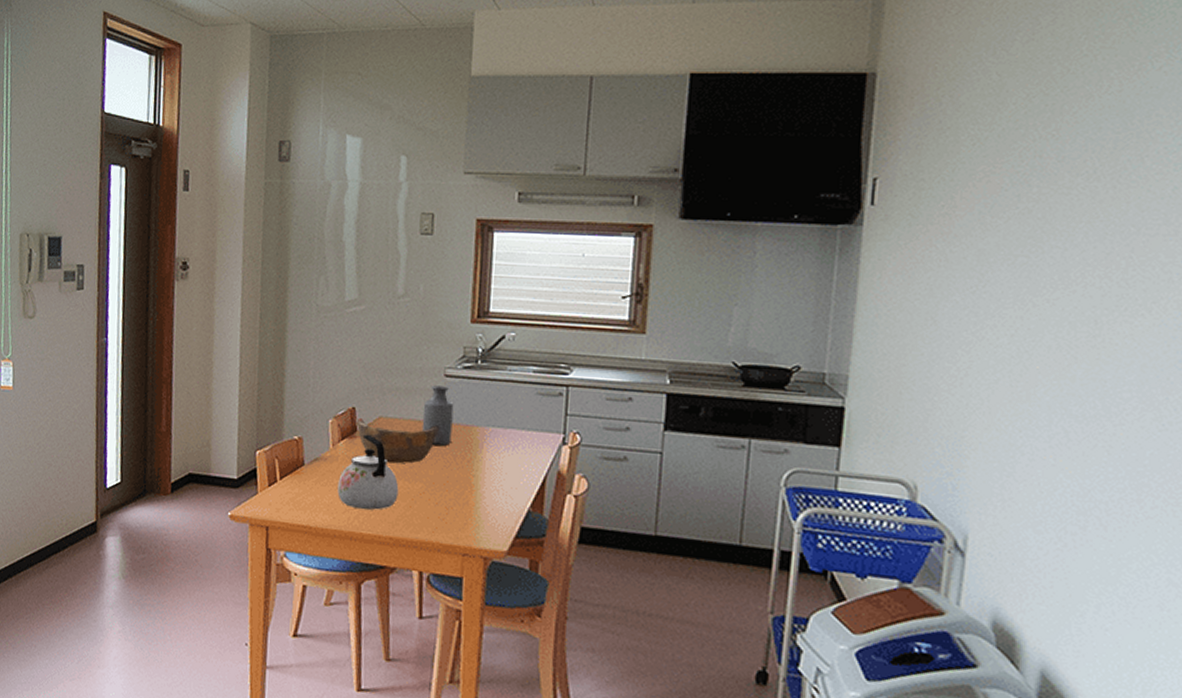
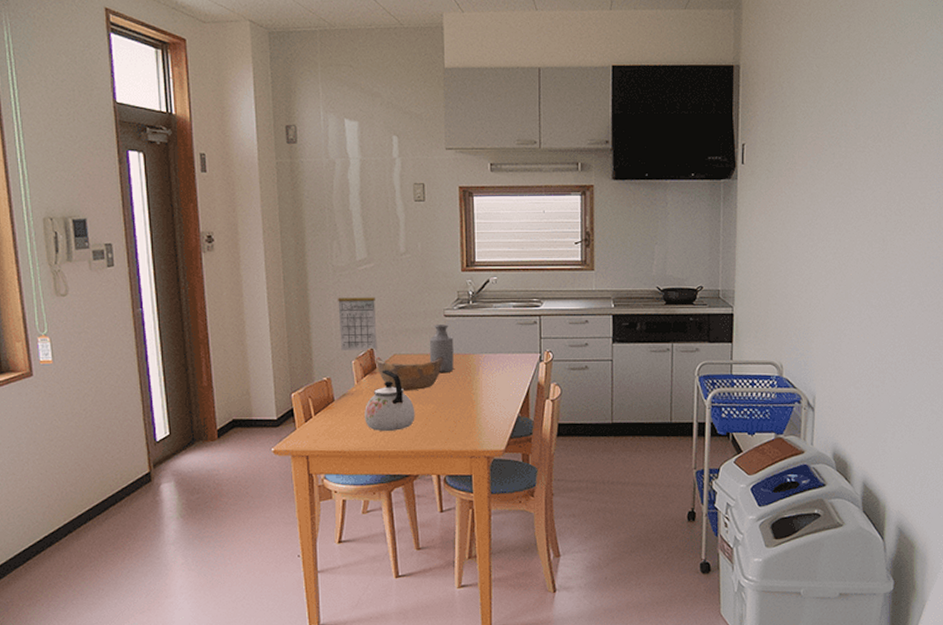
calendar: none [317,343,363,410] -> present [338,297,377,350]

